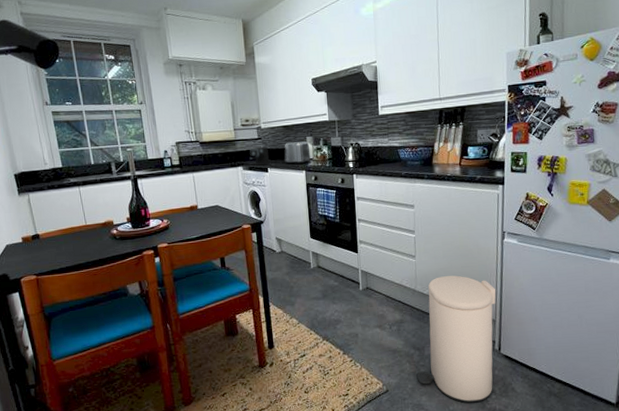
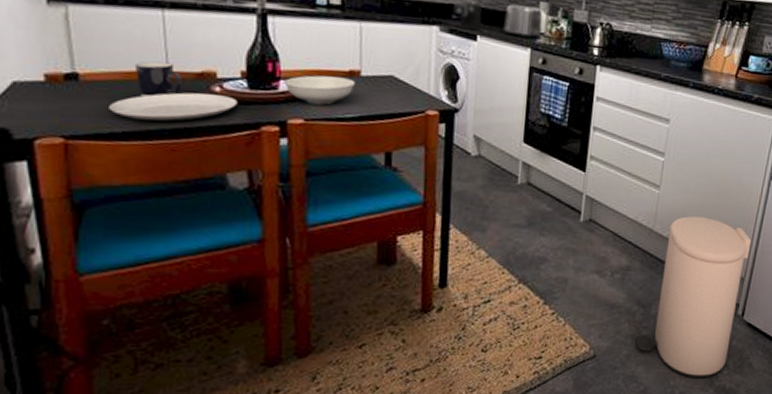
plate: none [57,235,127,259] -> present [109,92,237,122]
mug: none [68,219,95,244] -> present [134,61,182,98]
bowl: none [152,212,196,233] -> present [284,75,356,105]

